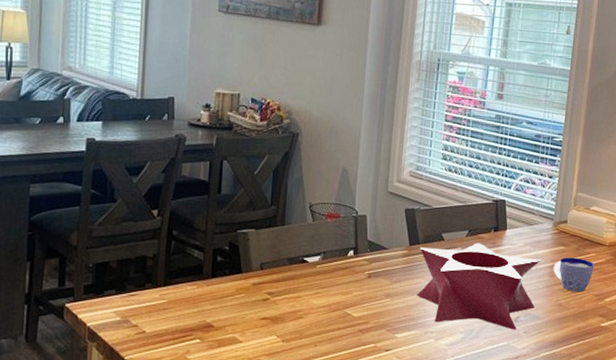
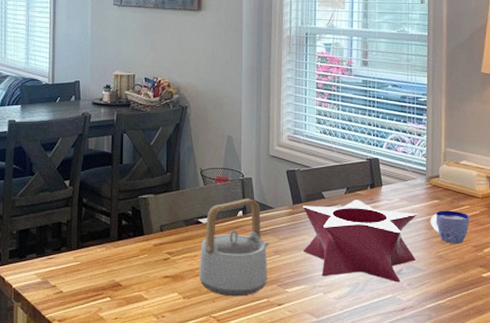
teapot: none [301,237,381,341] -> present [199,198,269,297]

